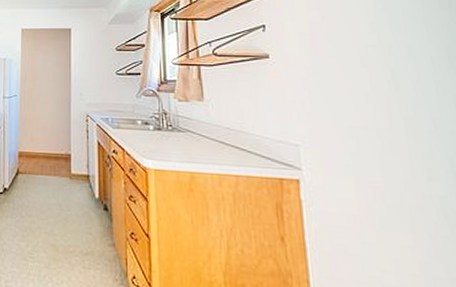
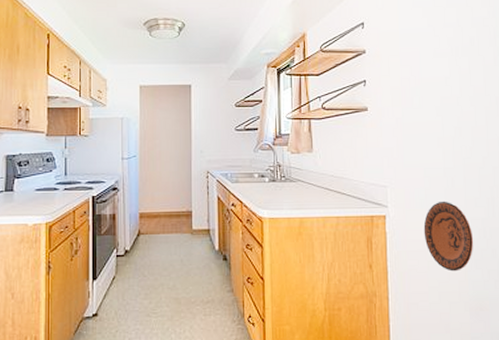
decorative plate: none [352,168,430,261] -> present [423,201,474,272]

